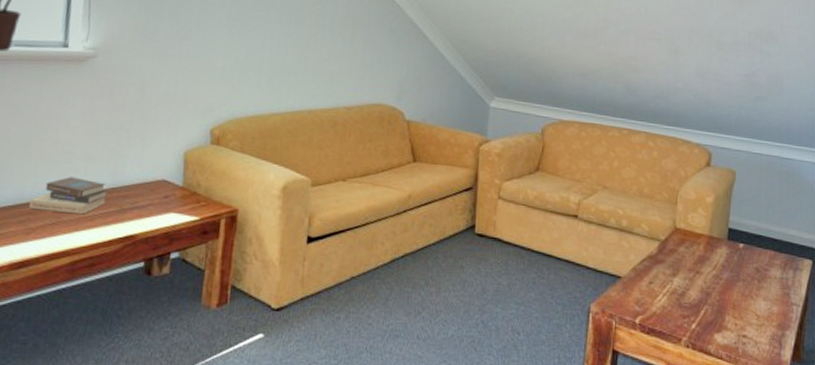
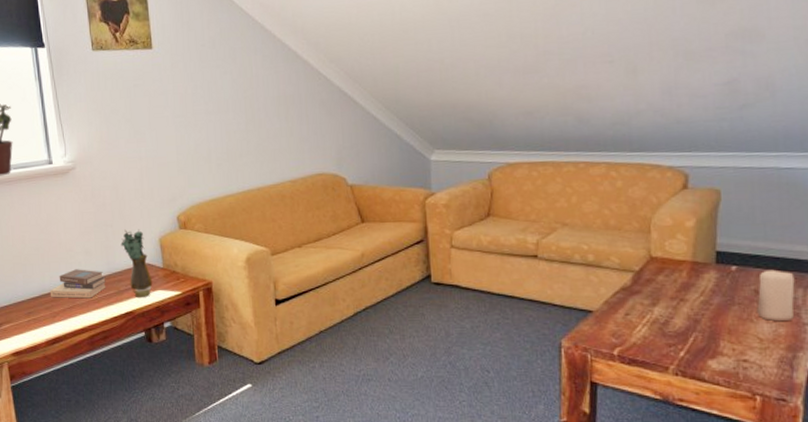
vase: none [135,137,167,220] -> present [120,229,153,297]
candle: none [757,250,787,300] -> present [757,269,795,321]

